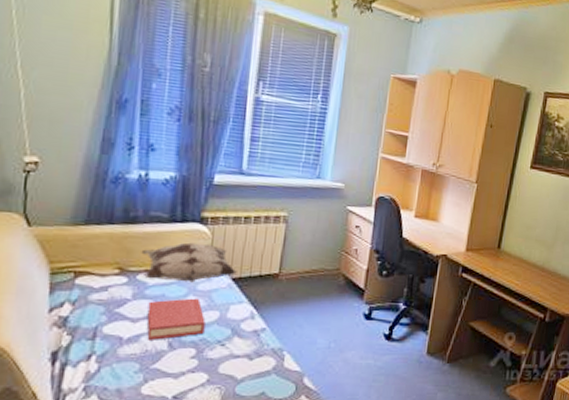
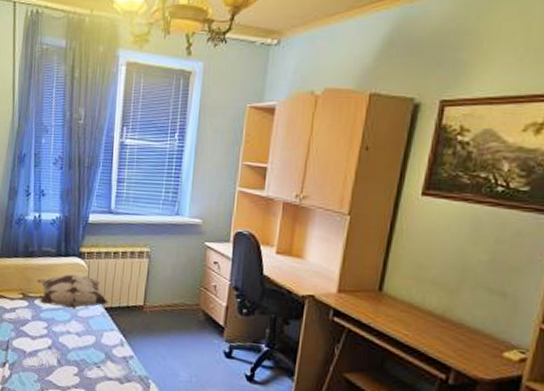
hardback book: present [147,298,206,340] -> none [42,322,85,357]

